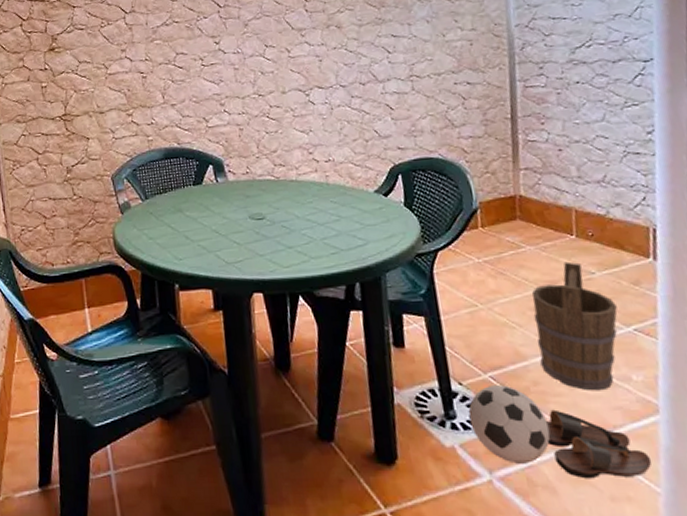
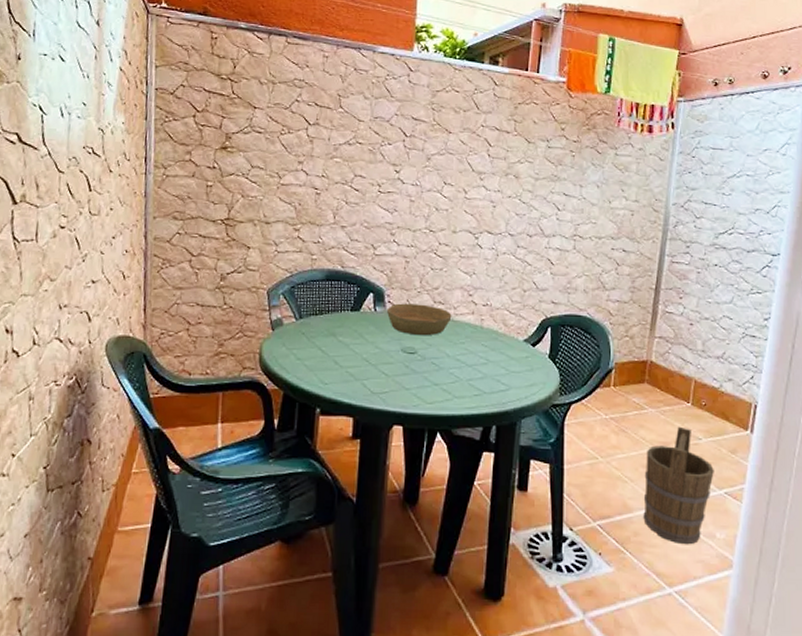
bowl: none [227,169,295,201] -> present [386,303,452,336]
soccer ball: present [468,385,551,464] -> none [574,533,641,607]
flip-flop: present [546,409,652,479] -> none [637,559,720,623]

